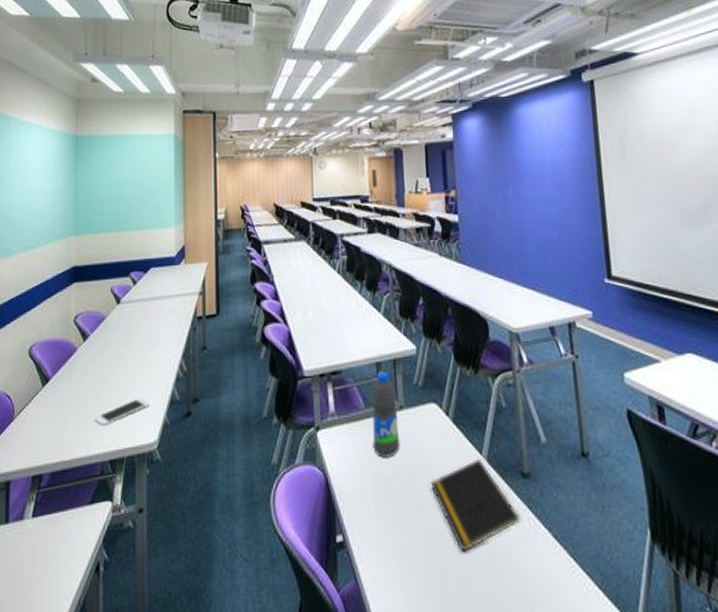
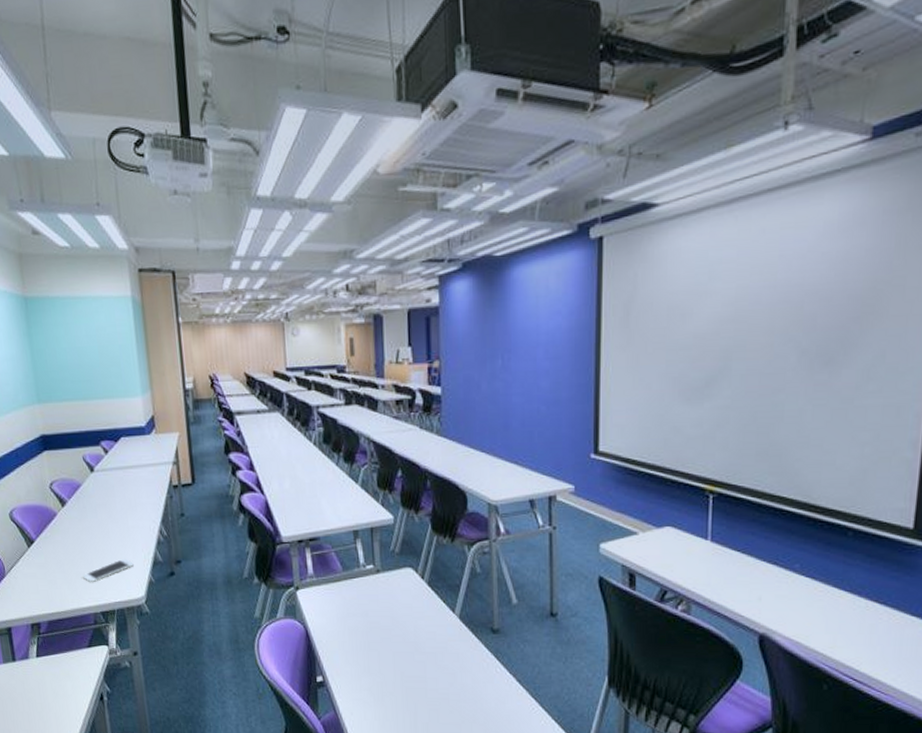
water bottle: present [370,371,400,458] -> none [348,539,376,614]
notepad: present [430,458,521,552] -> none [404,616,488,691]

